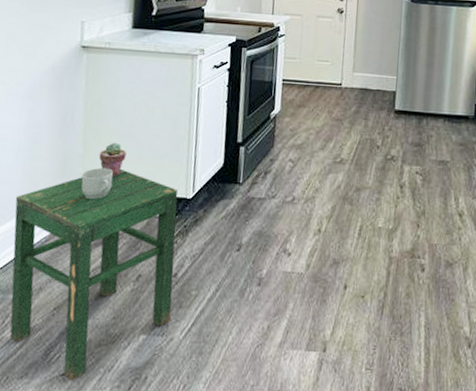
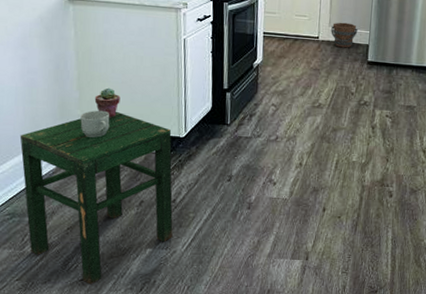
bucket: none [355,67,384,96] -> present [331,22,358,48]

